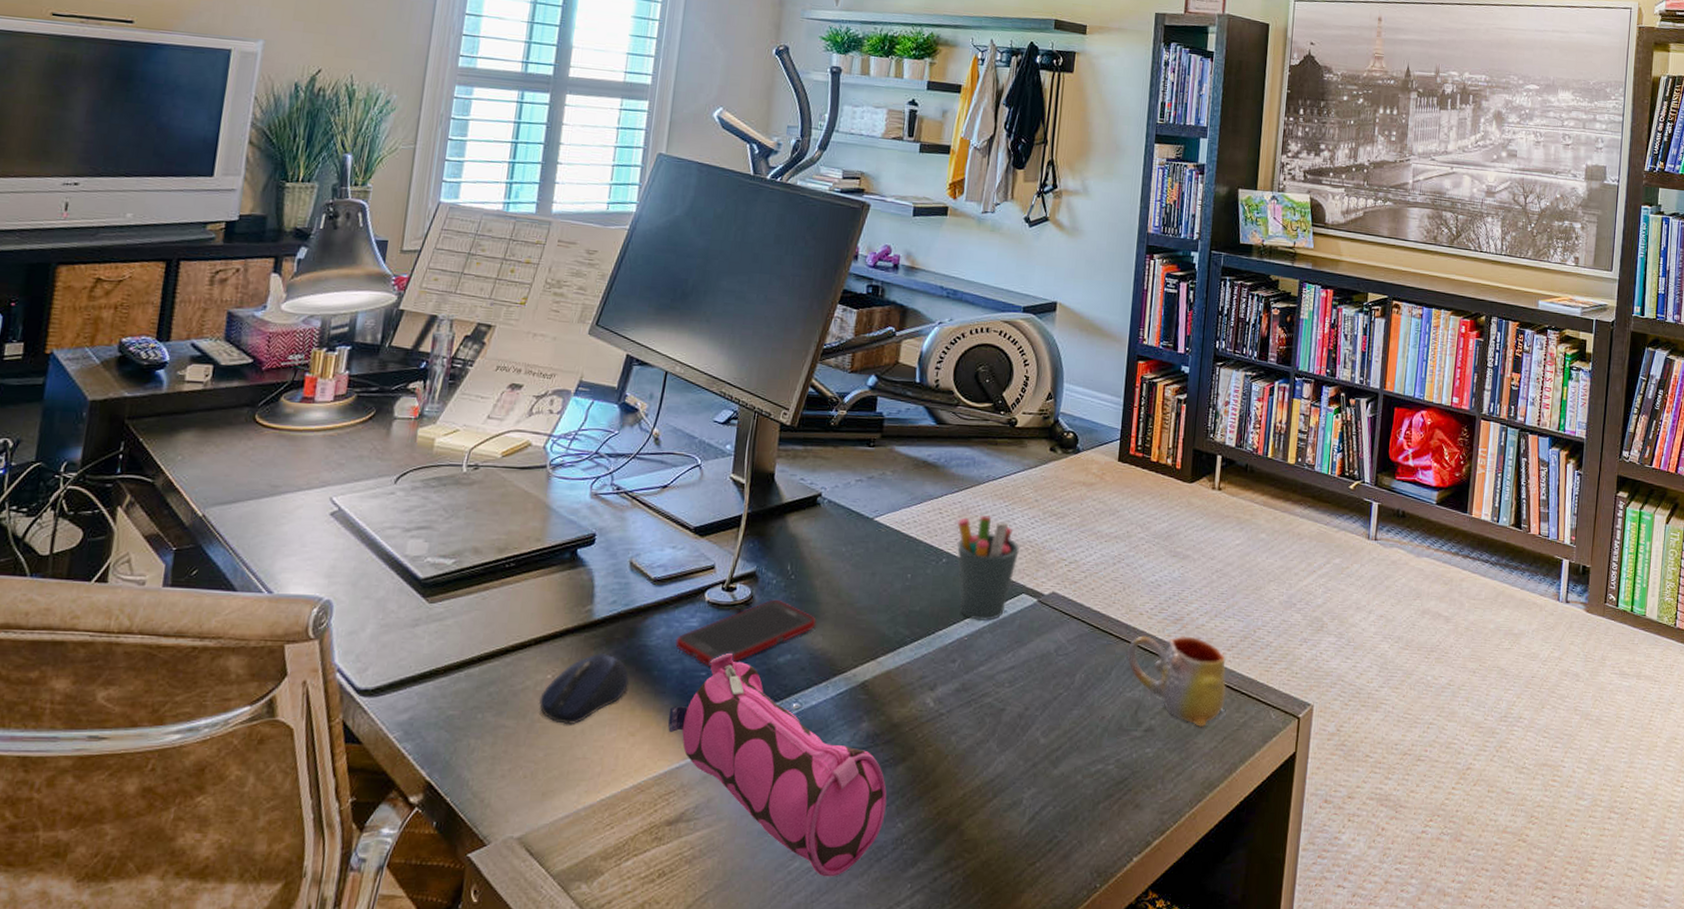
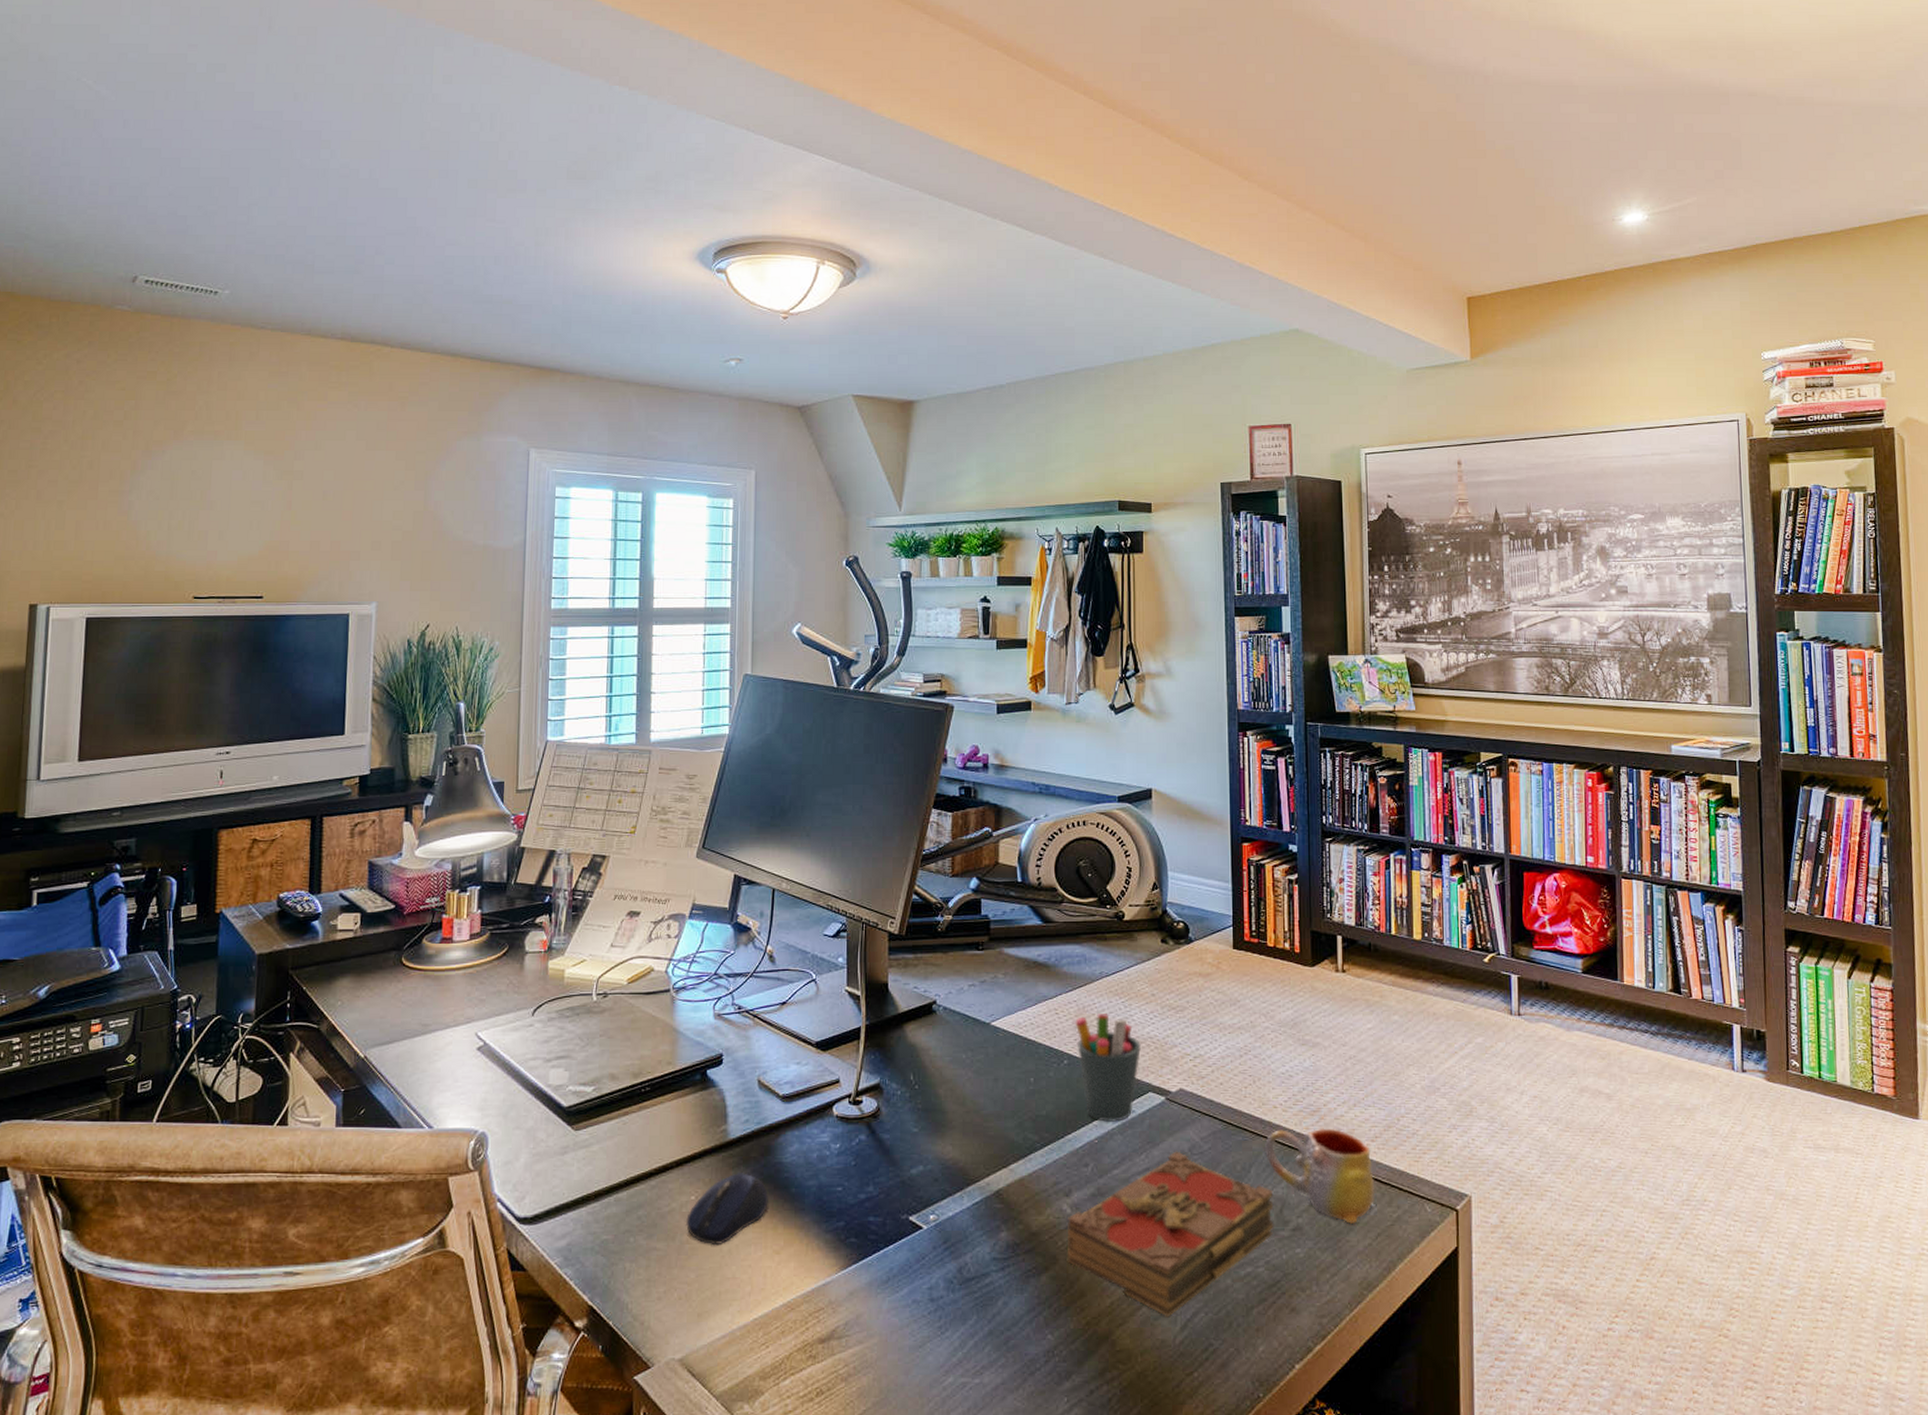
pencil case: present [667,652,887,877] -> none [810,1166,1034,1392]
cell phone: present [674,599,817,668] -> none [808,1110,944,1183]
book: none [925,651,1131,810] -> present [1068,1151,1274,1318]

